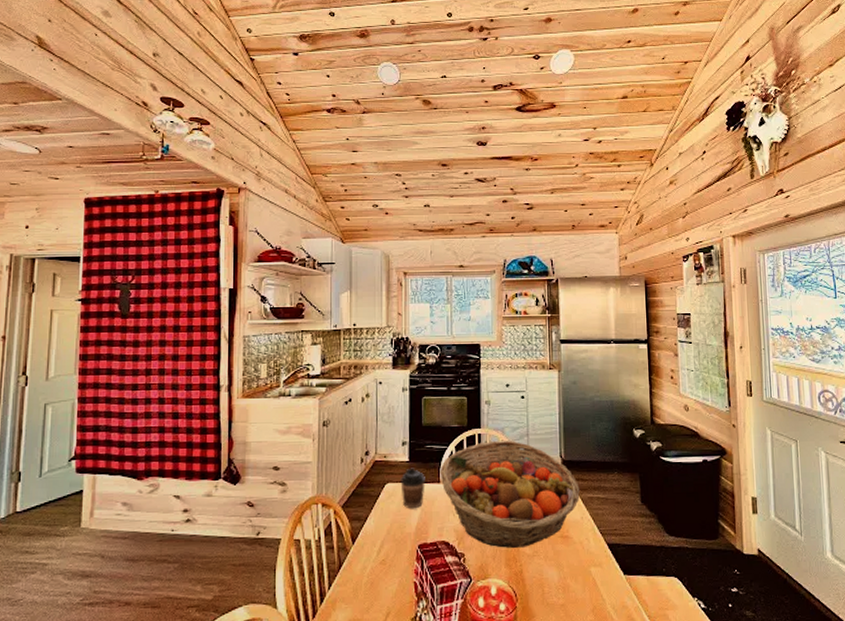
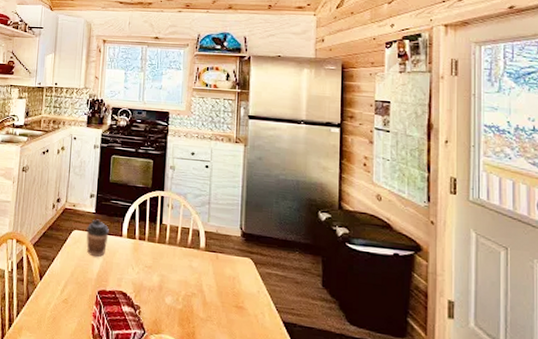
fruit basket: present [440,440,580,548] -> none [122,204,258,311]

